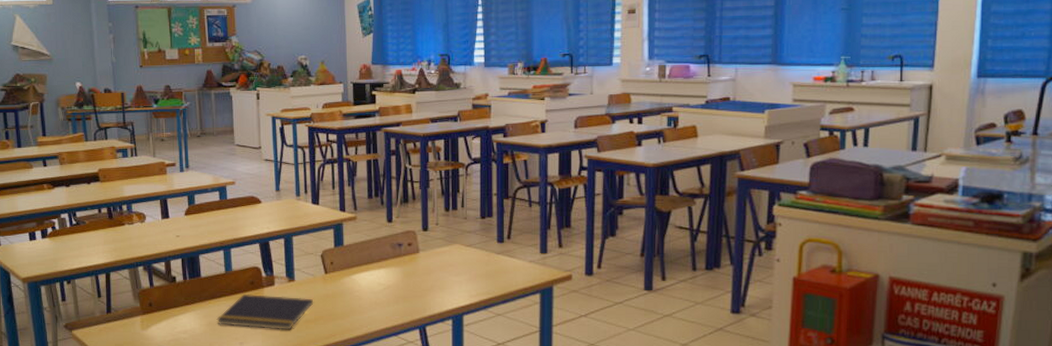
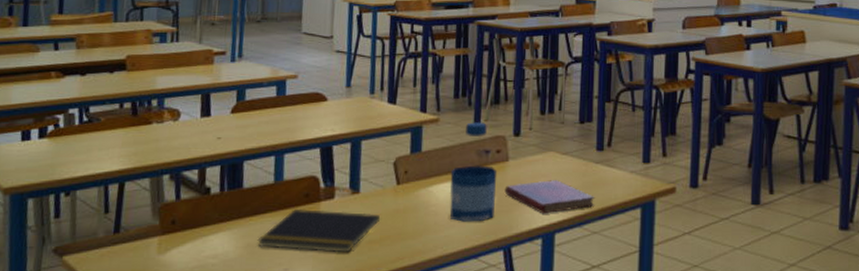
bottle: none [369,218,410,305] -> present [449,121,498,222]
diary: none [417,269,498,299] -> present [504,180,596,214]

